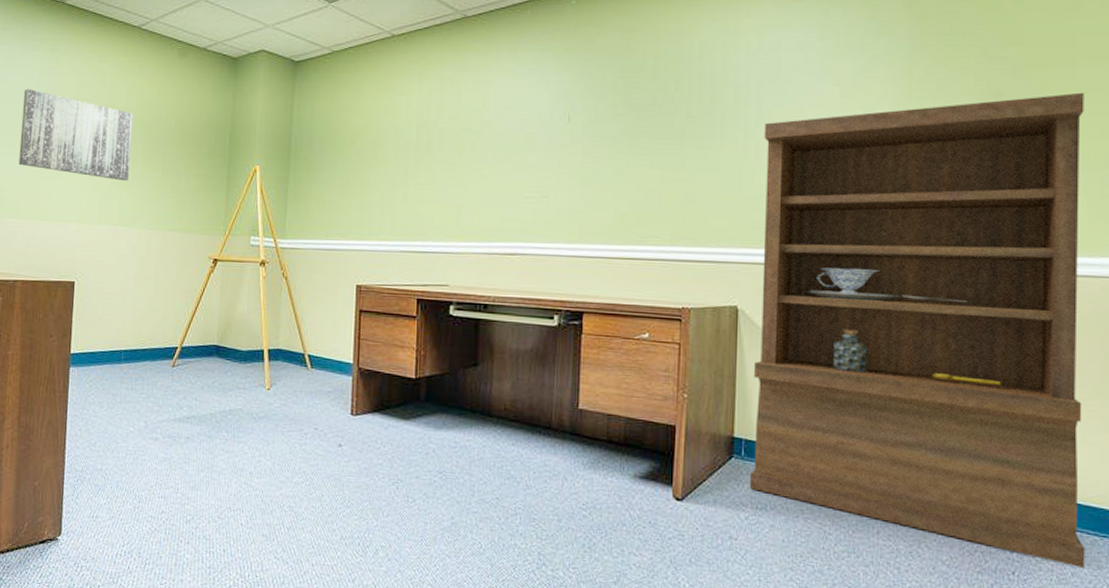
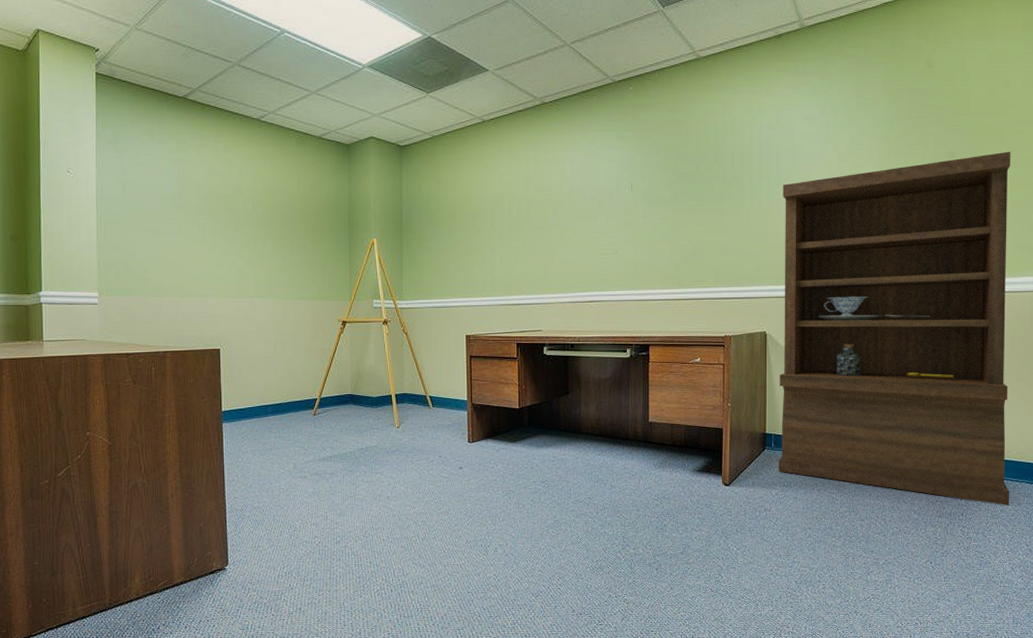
wall art: present [18,89,134,181] -> none [156,179,261,258]

